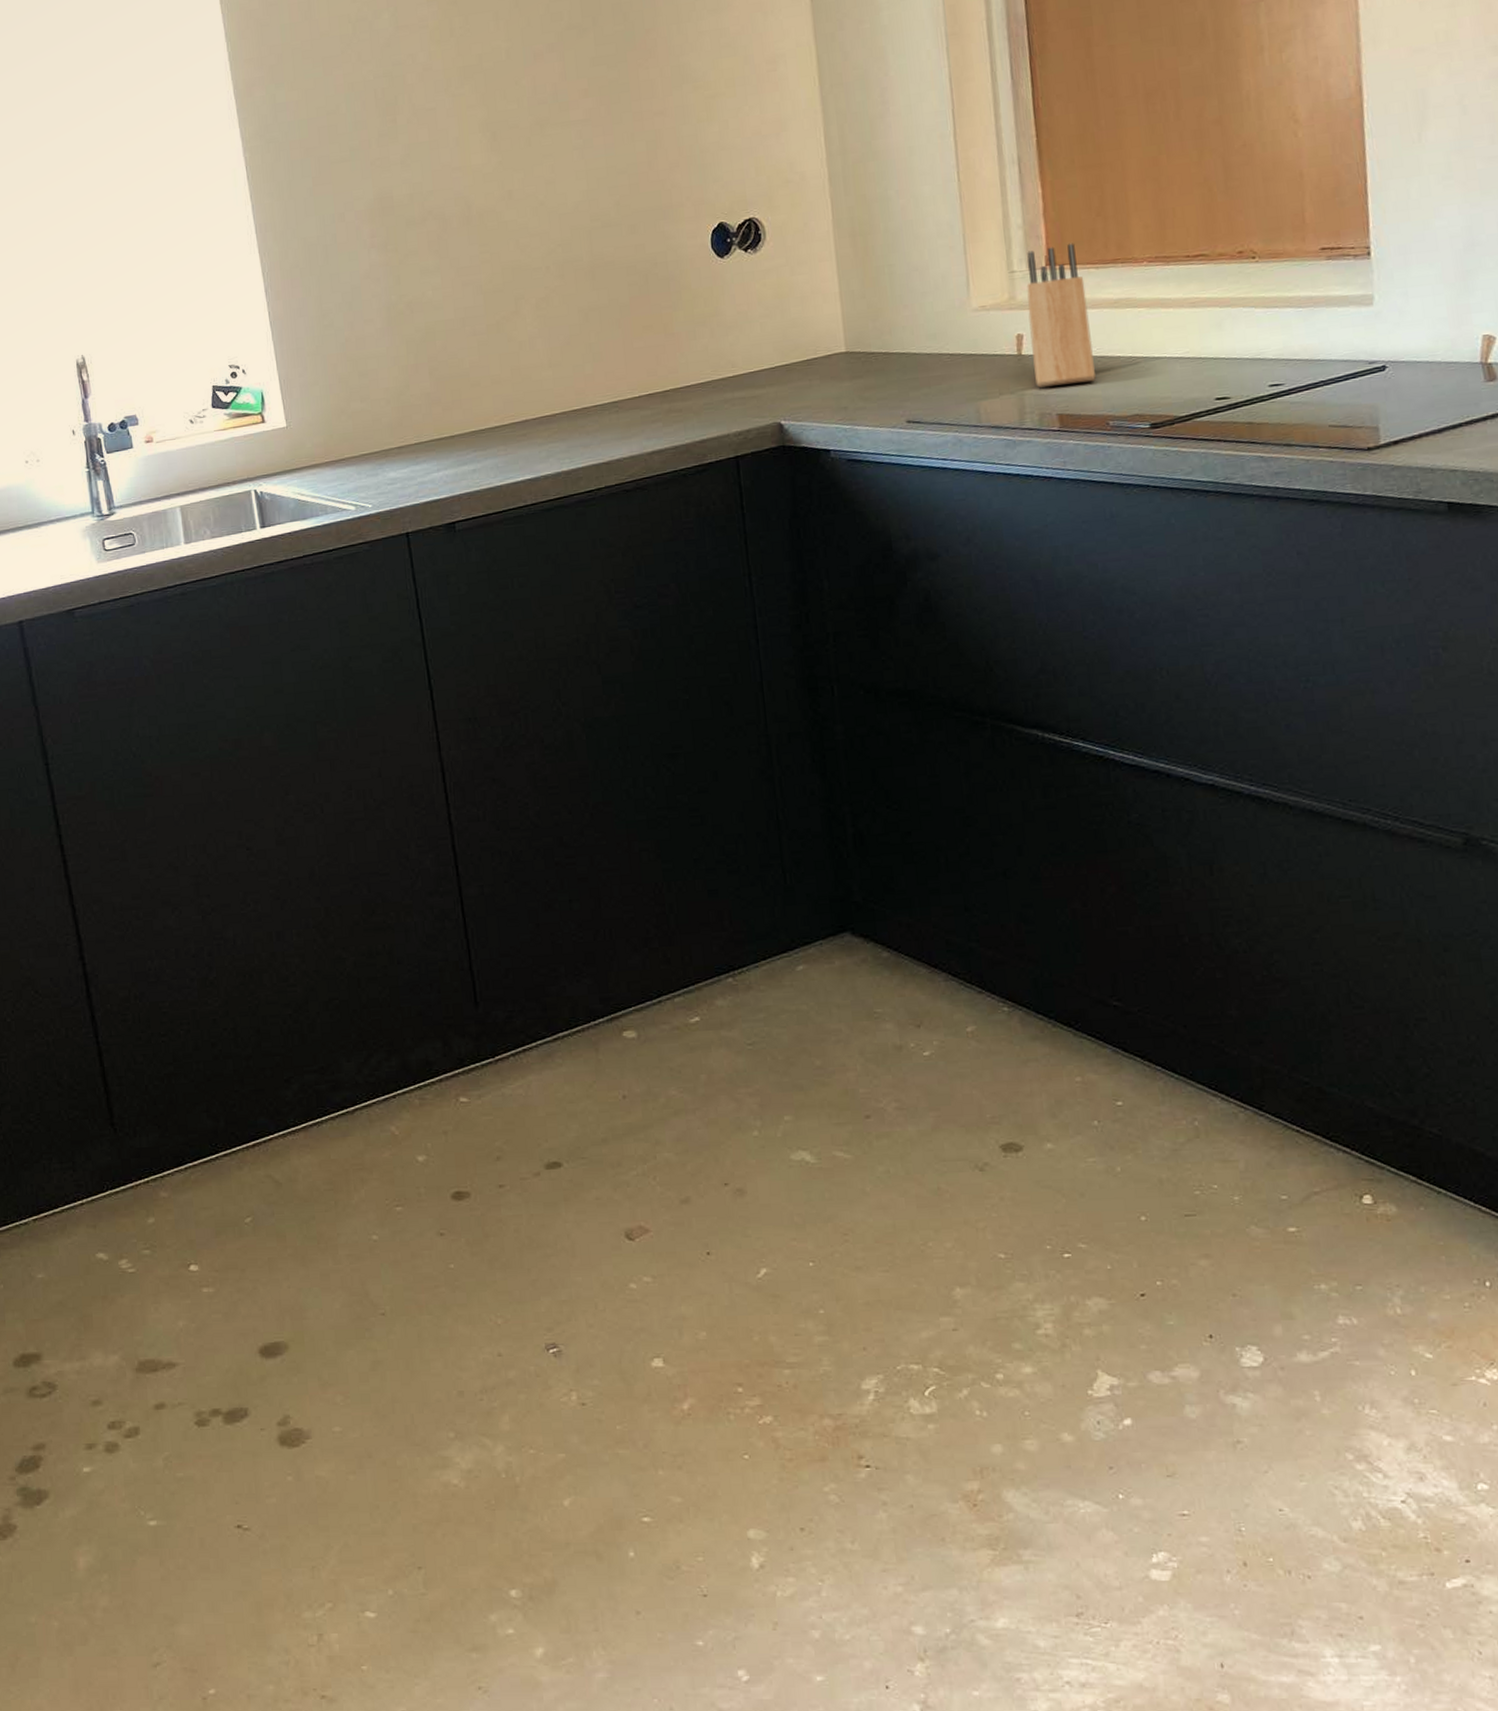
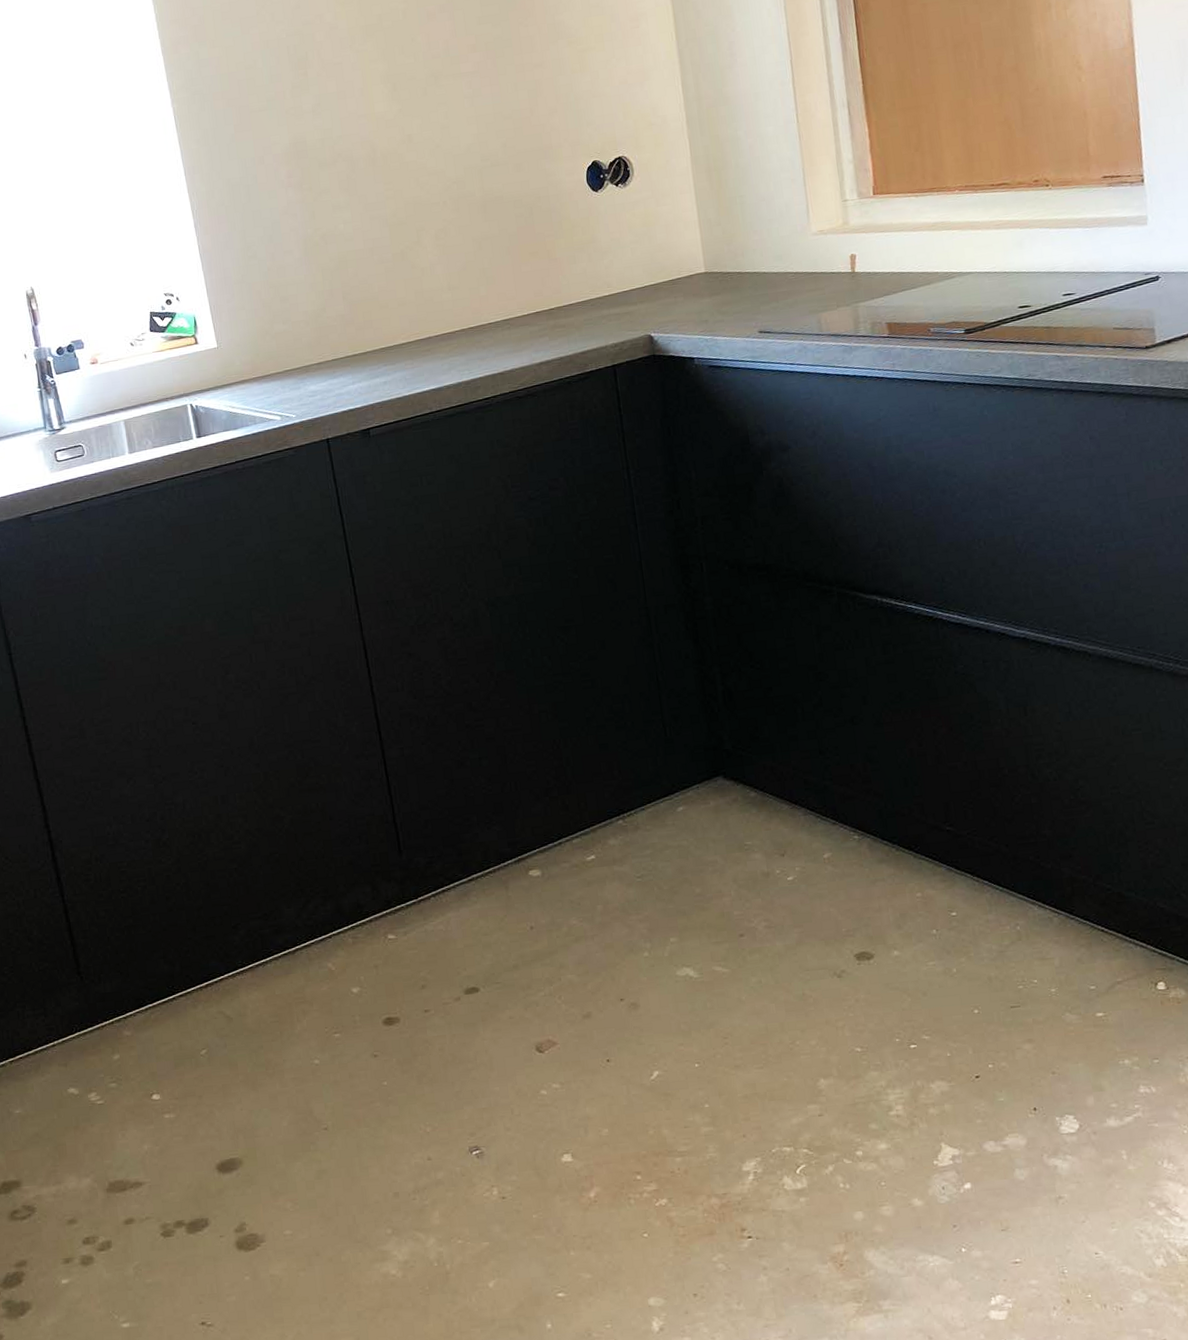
knife block: present [1026,243,1096,388] -> none [857,175,918,300]

